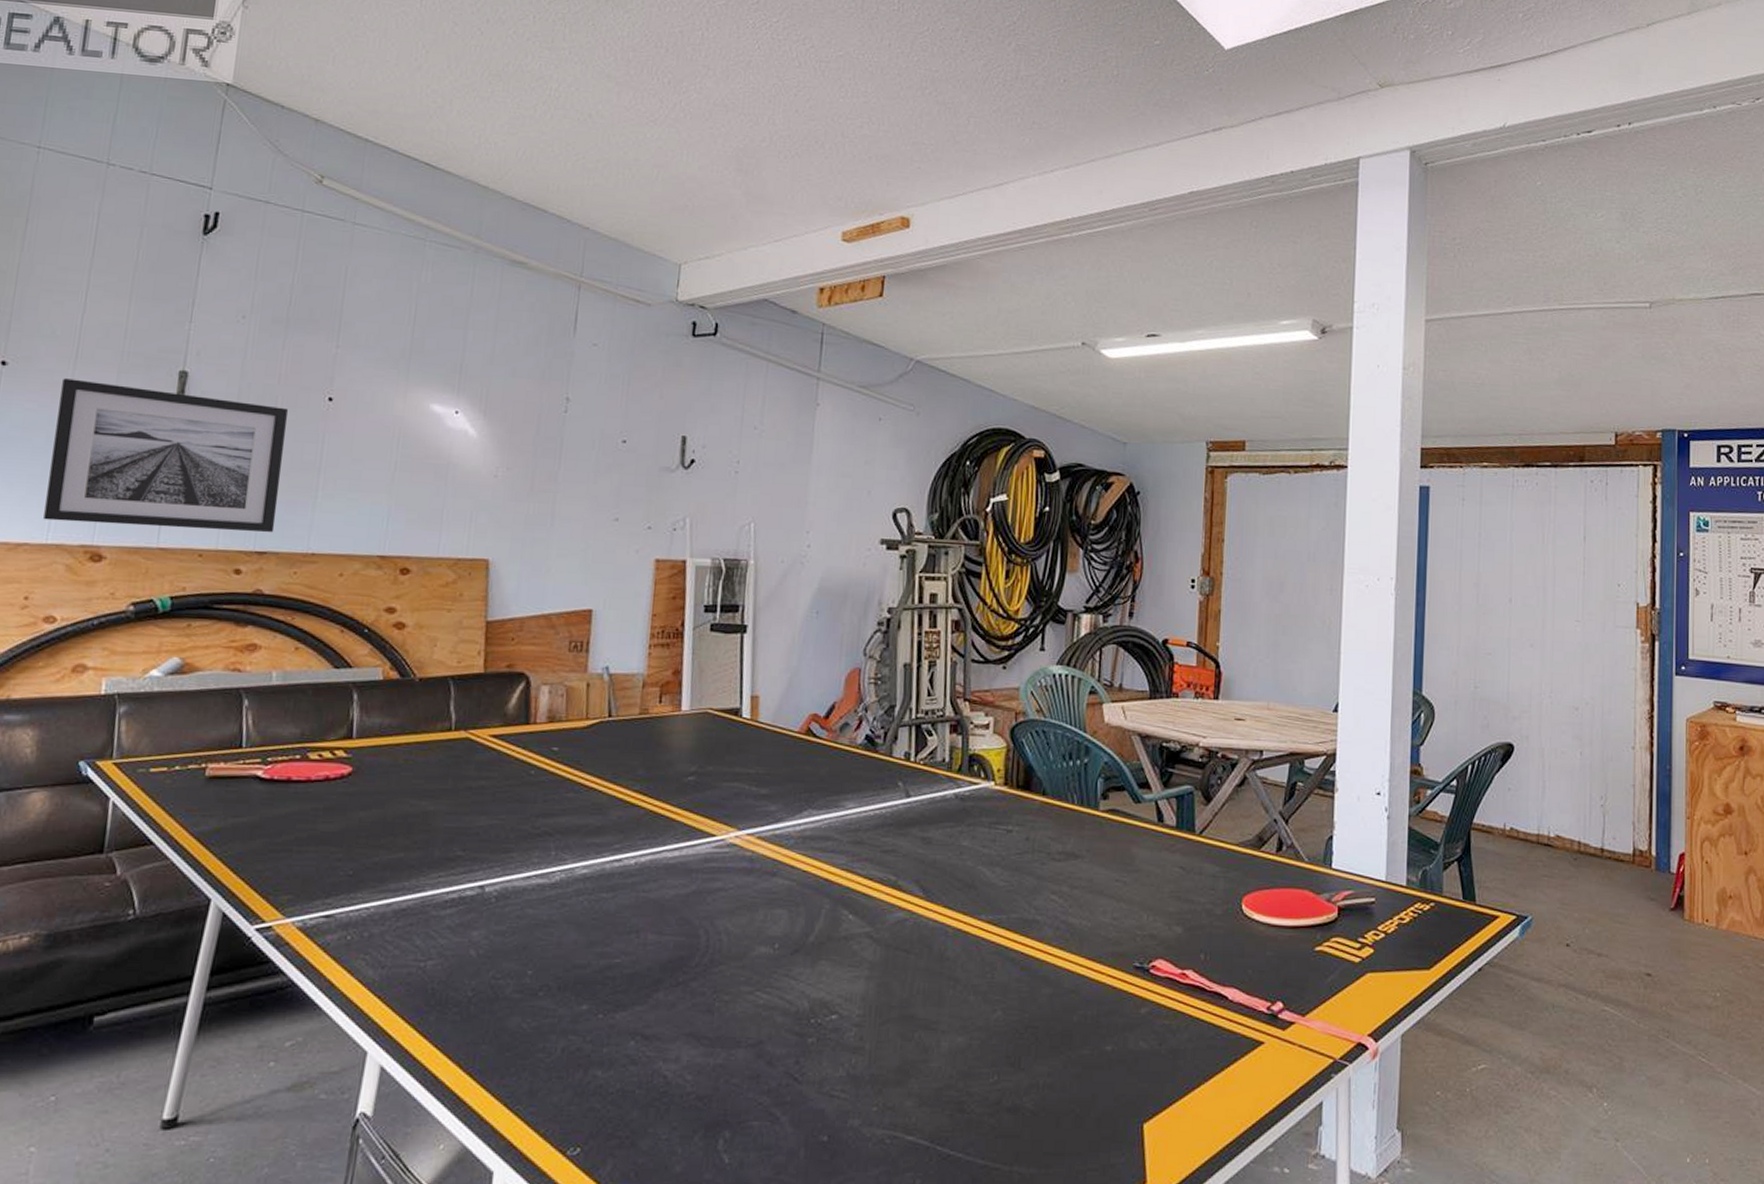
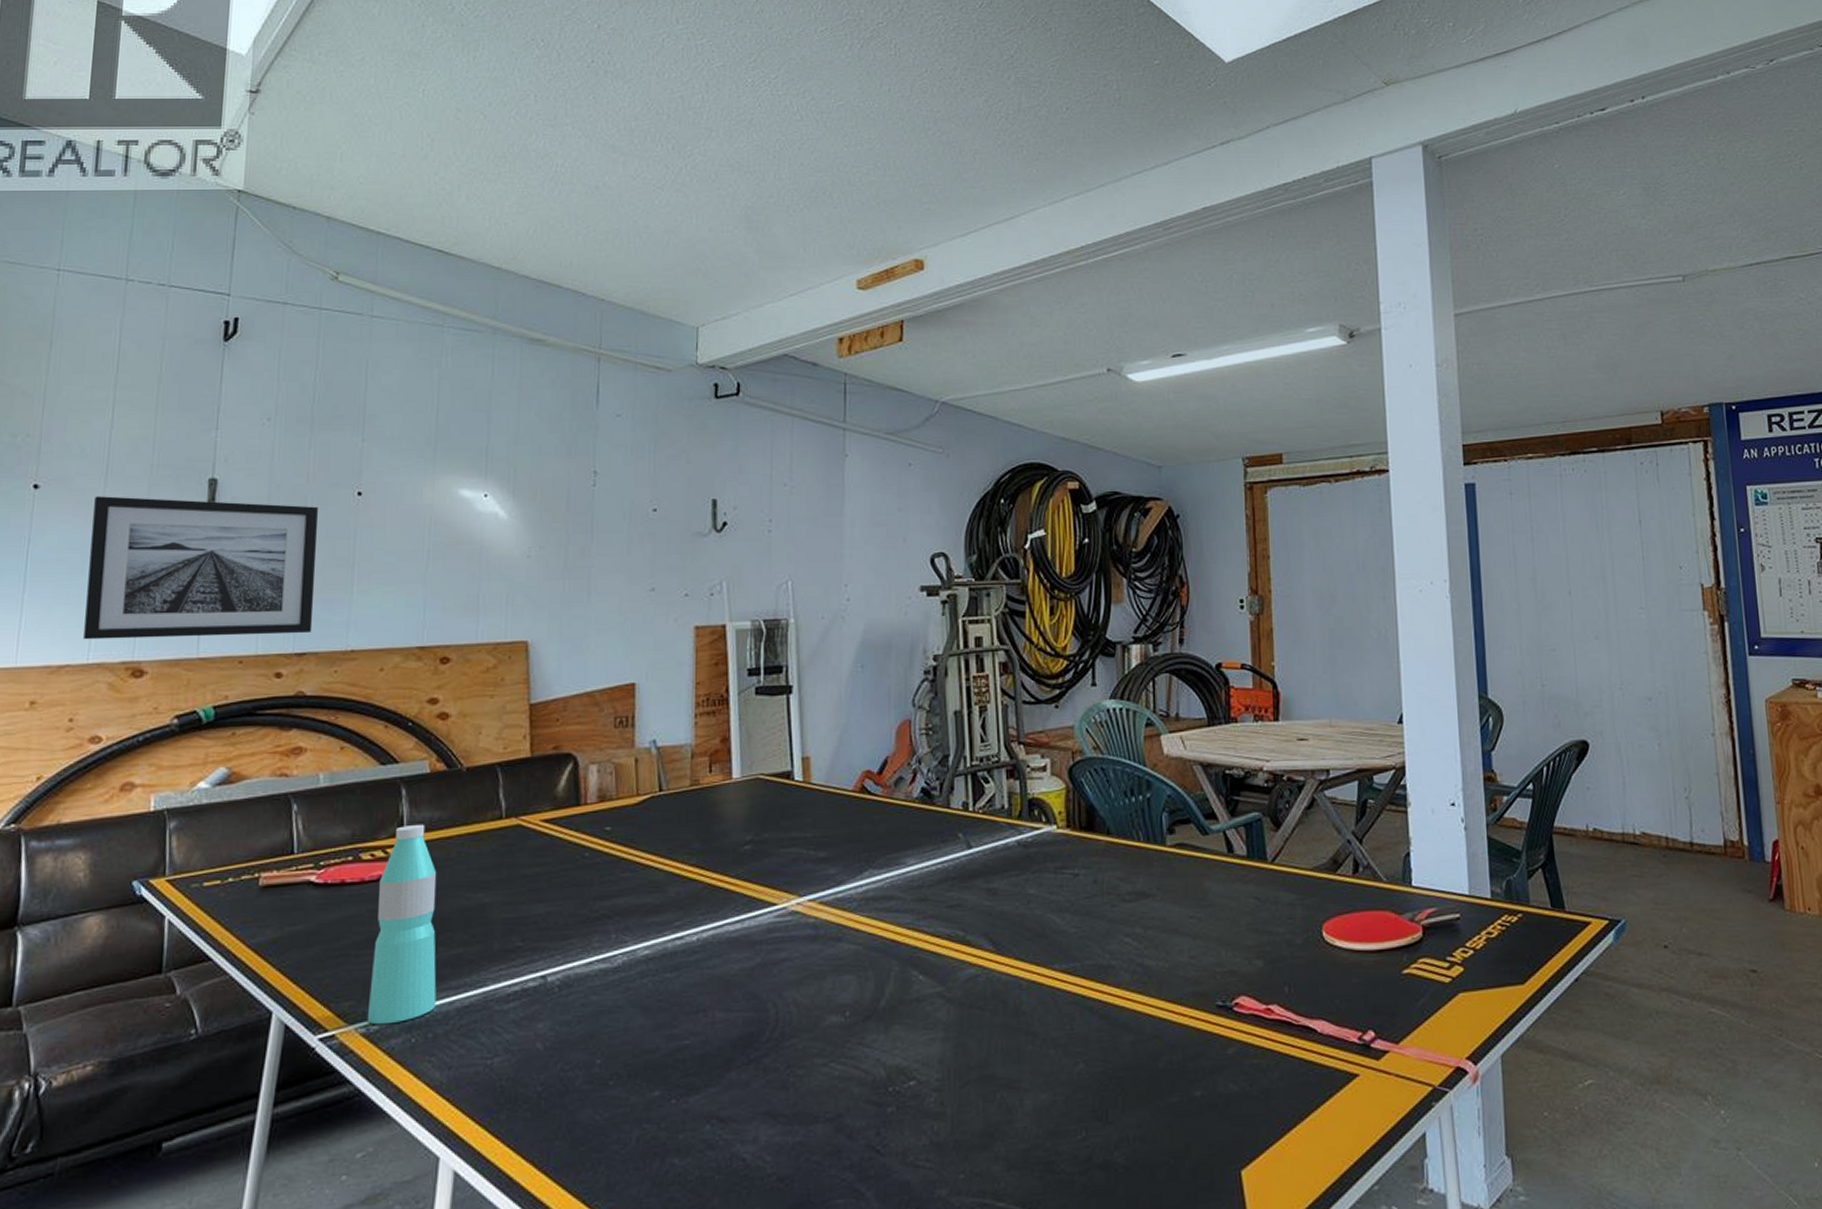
water bottle: none [304,729,383,921] -> present [367,824,437,1025]

